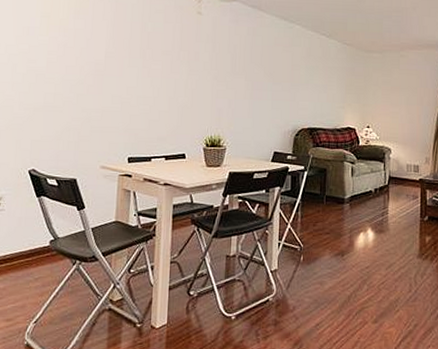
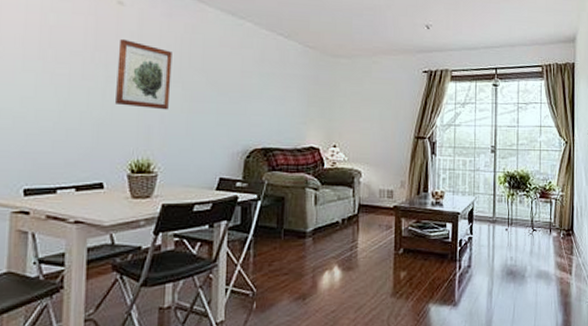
wall art: none [195,41,238,97] -> present [116,38,172,110]

